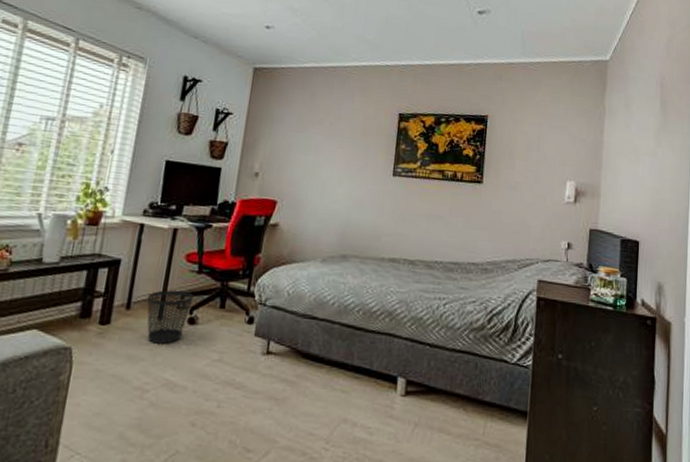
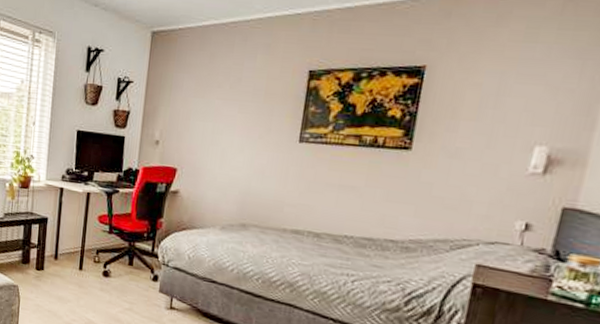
wastebasket: present [147,290,194,344] -> none [70,246,107,291]

